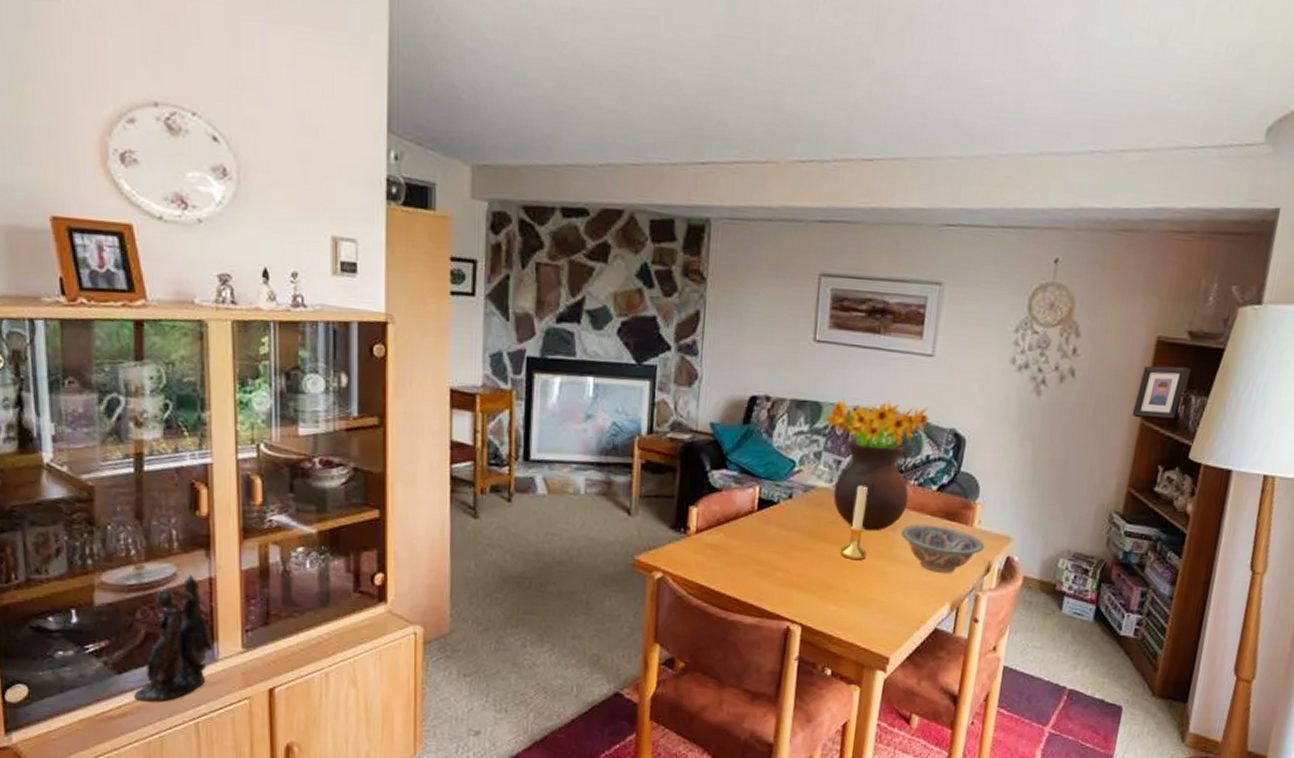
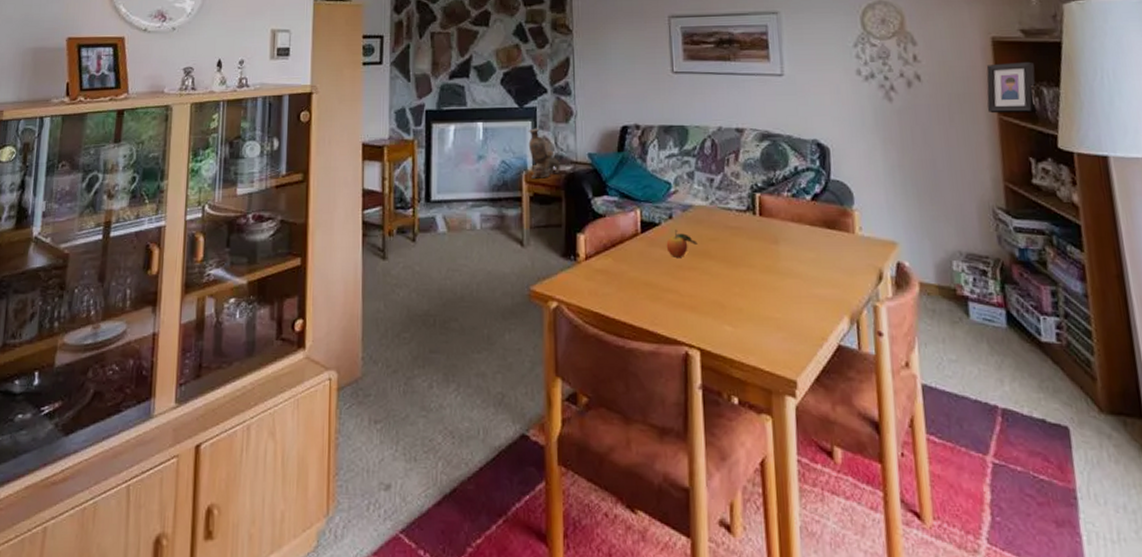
figurine: present [134,575,214,702] -> none [76,331,151,464]
vase with dog figurine: none [644,389,678,446] -> present [528,128,560,179]
fruit: none [782,509,815,538] -> present [666,229,698,257]
flower arrangement: present [825,397,931,531] -> none [692,118,792,246]
candle holder: present [840,484,868,561] -> none [726,200,753,277]
bowl: present [901,524,985,573] -> none [783,235,872,284]

